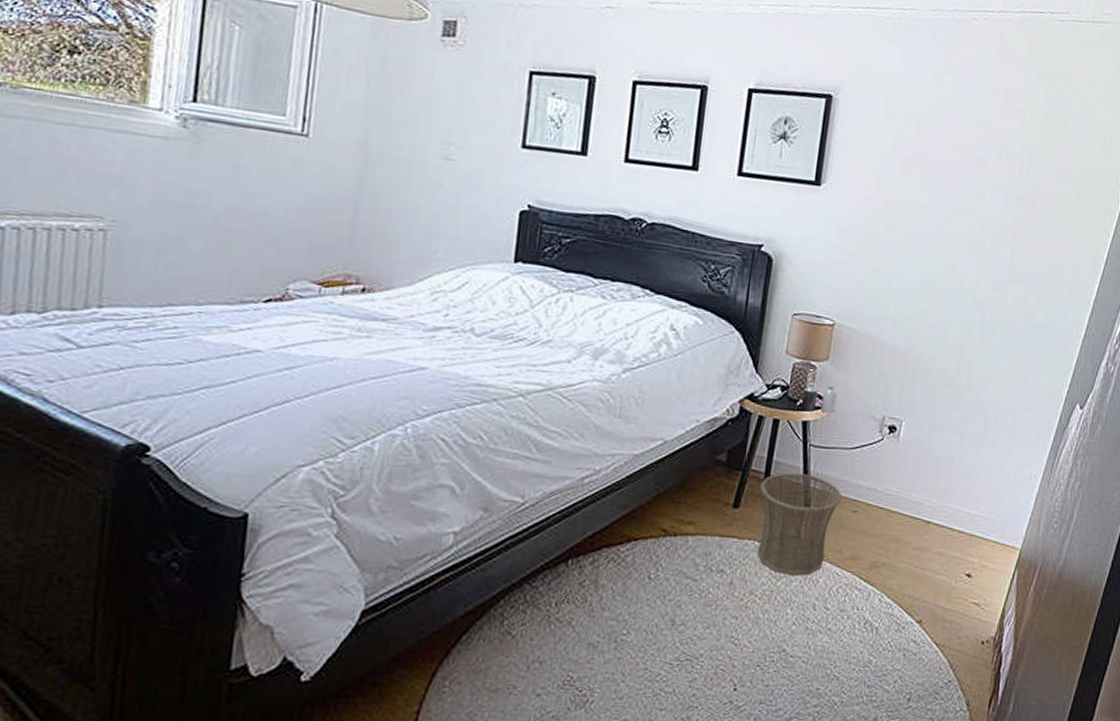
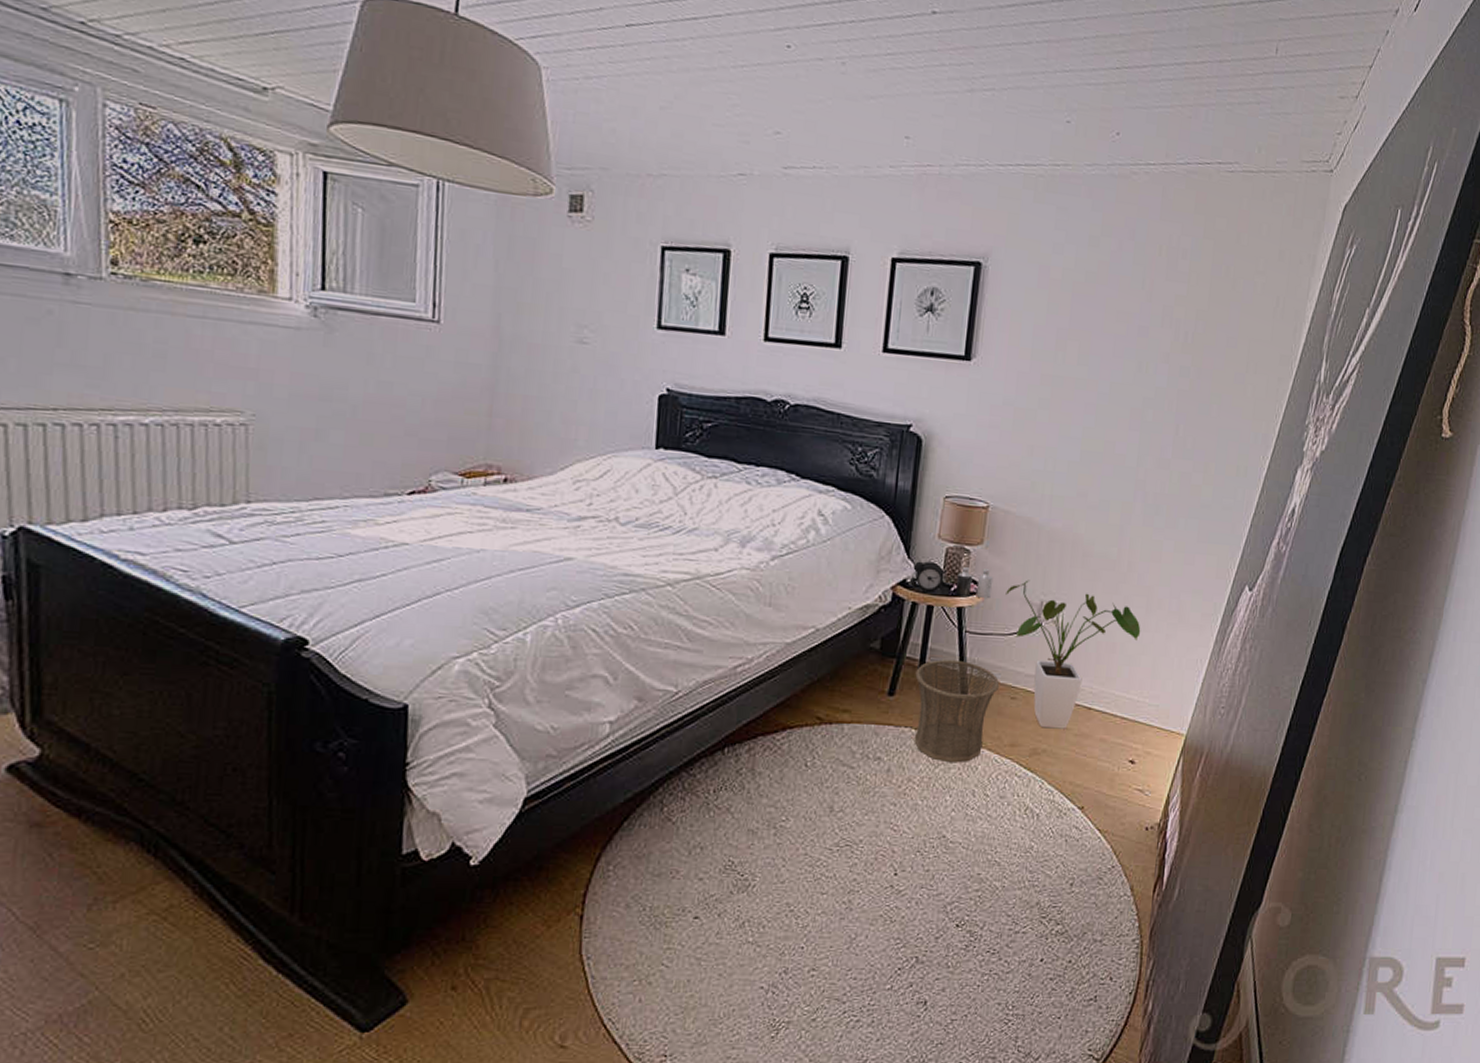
alarm clock: none [756,375,794,406] -> present [908,561,948,592]
house plant: none [849,395,978,543] -> present [1005,580,1141,729]

